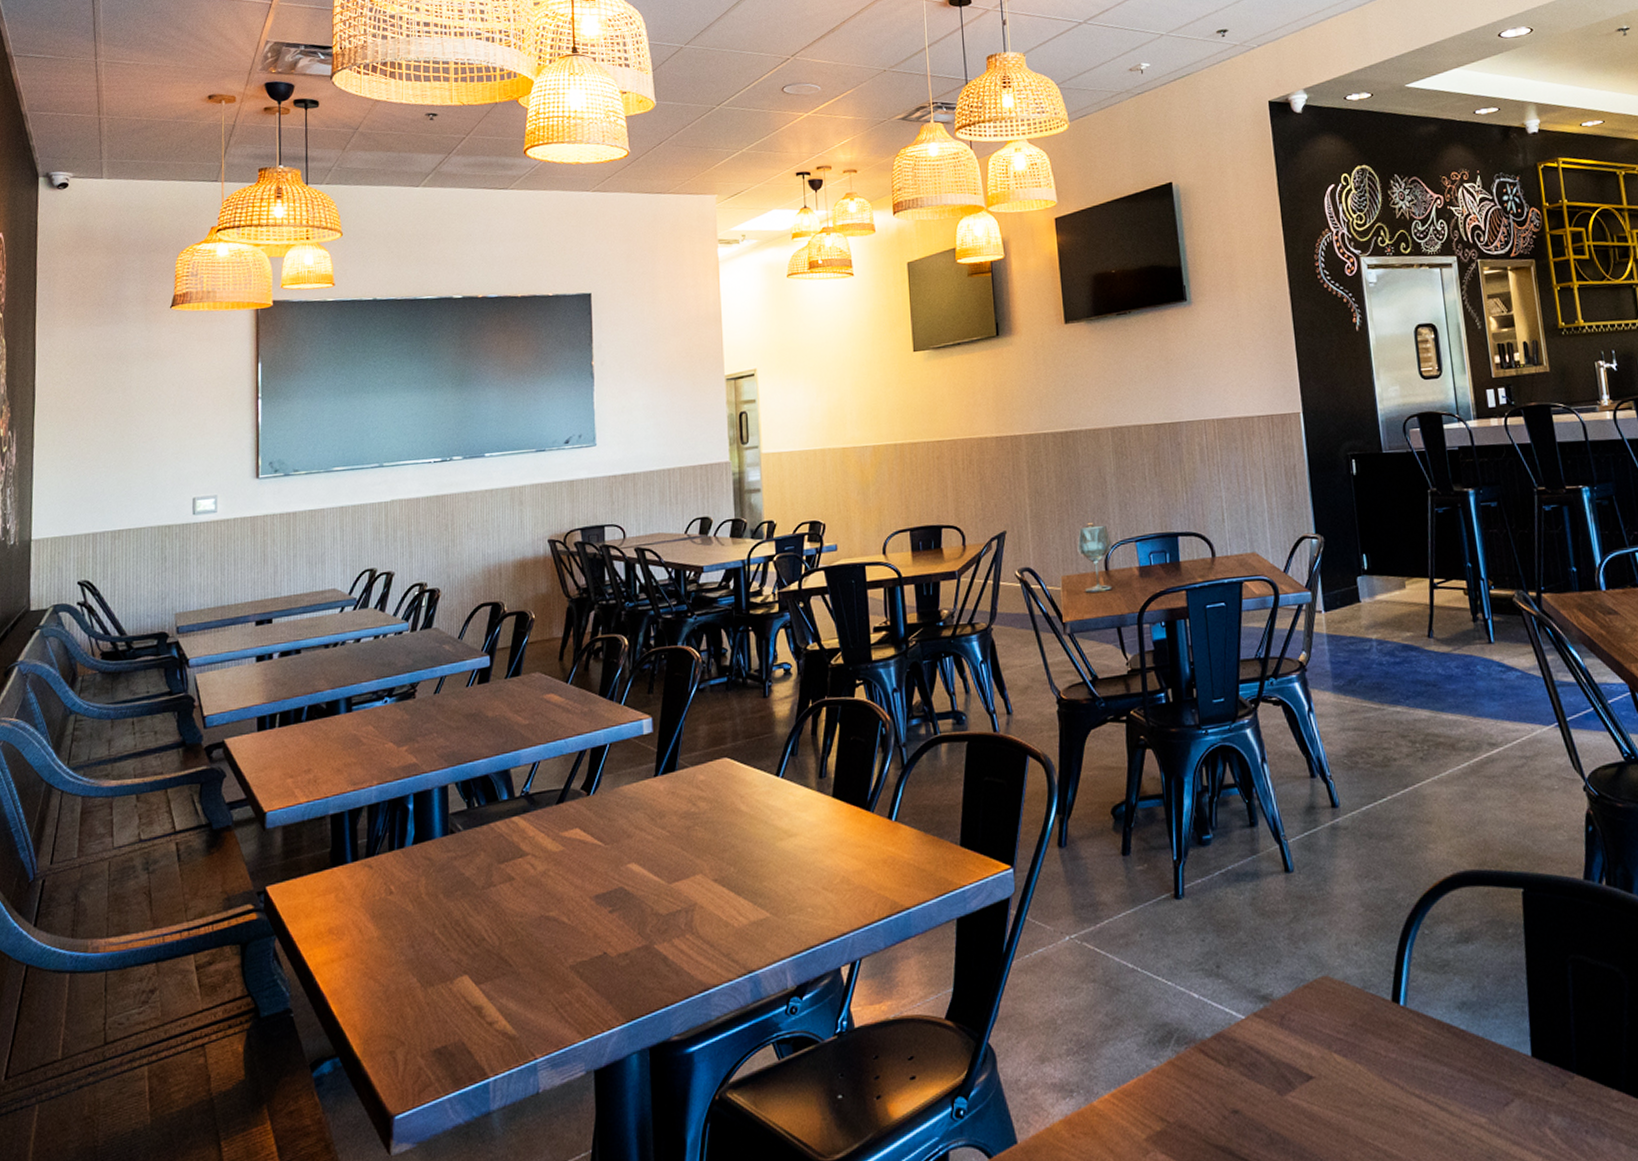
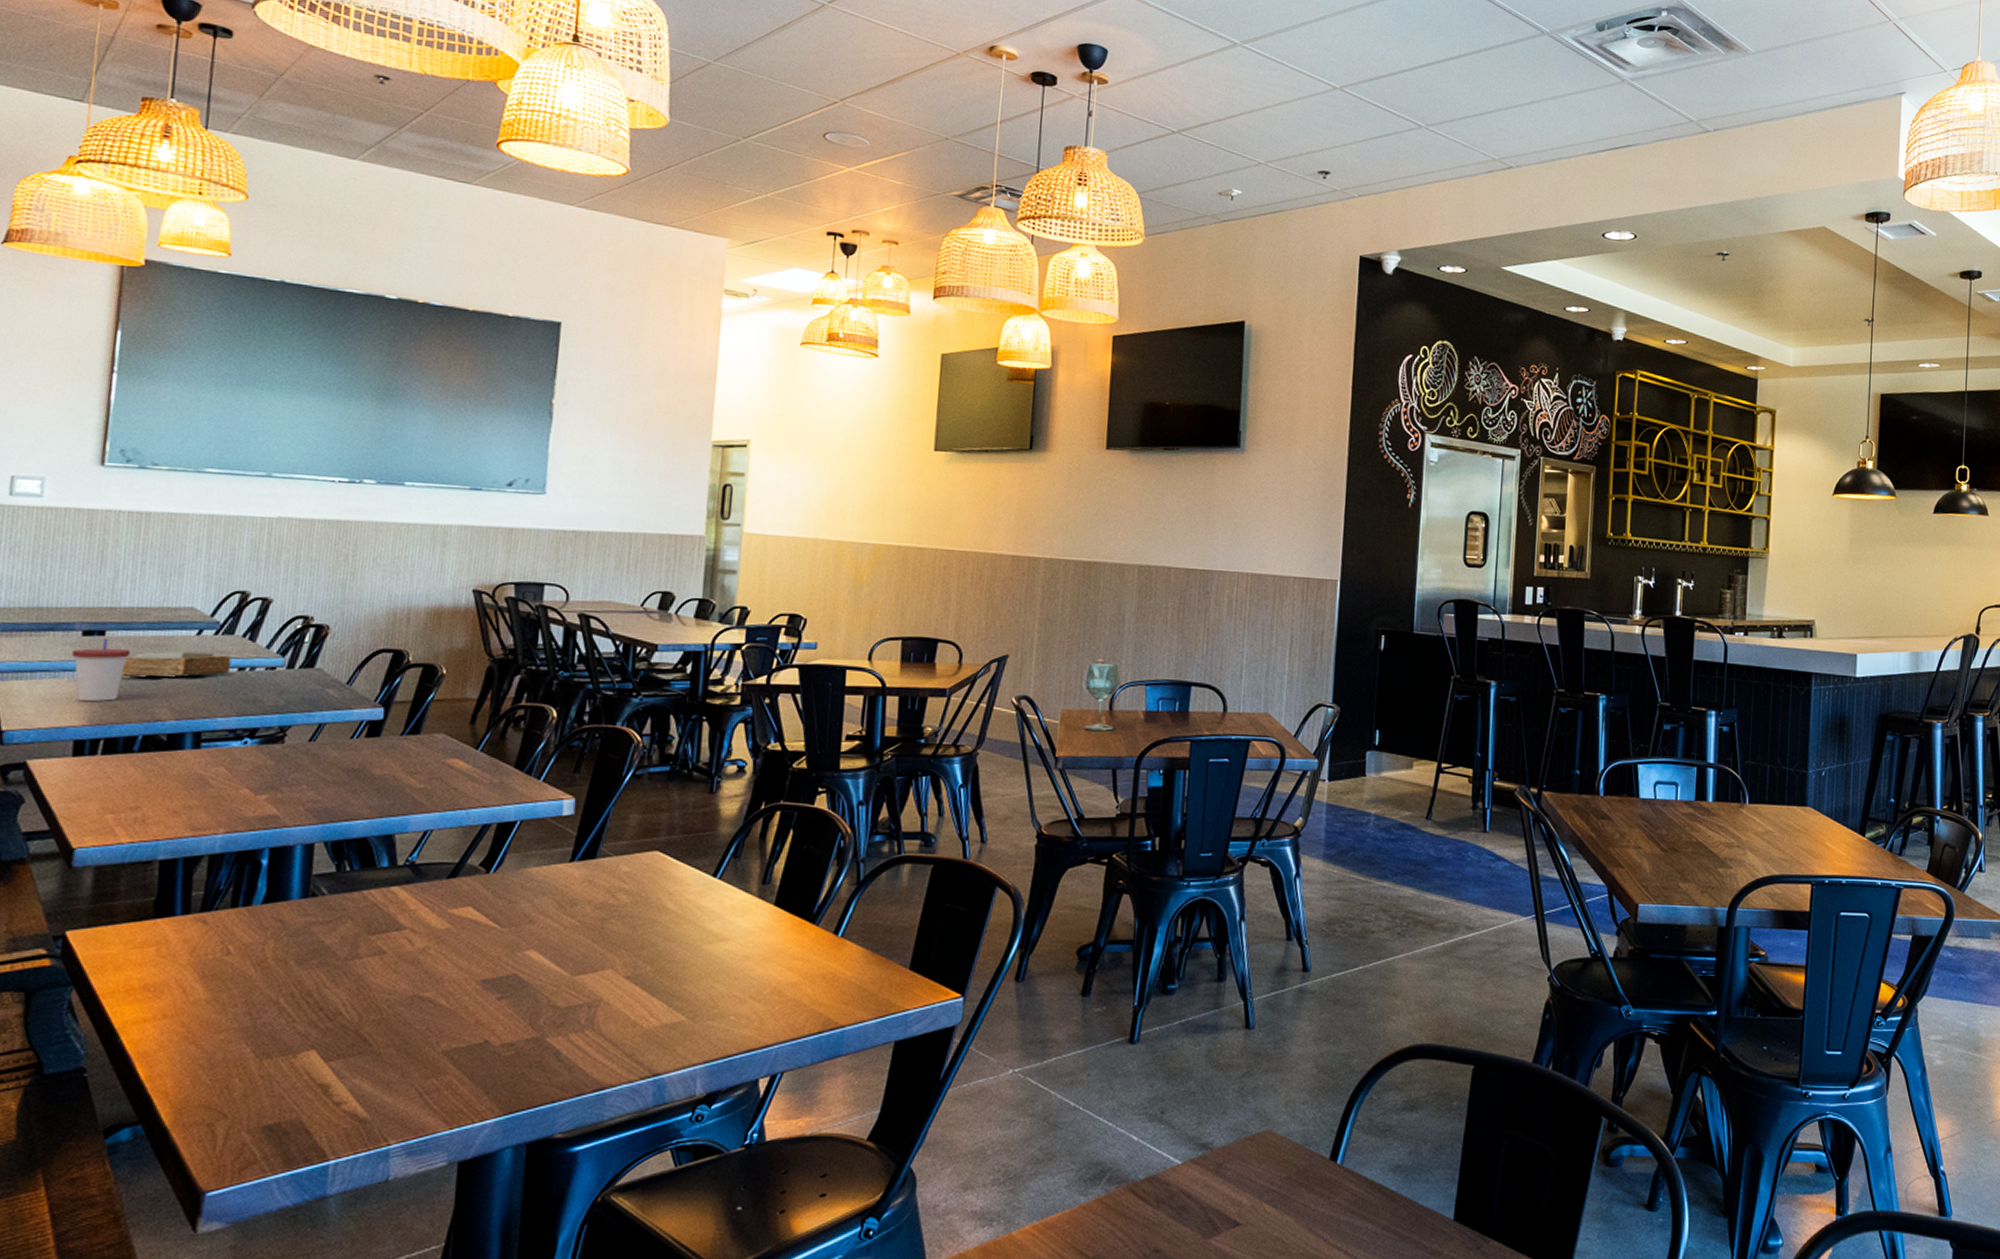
cup: none [249,625,292,683] -> present [71,637,131,702]
napkin holder: none [287,626,368,656] -> present [120,651,231,677]

